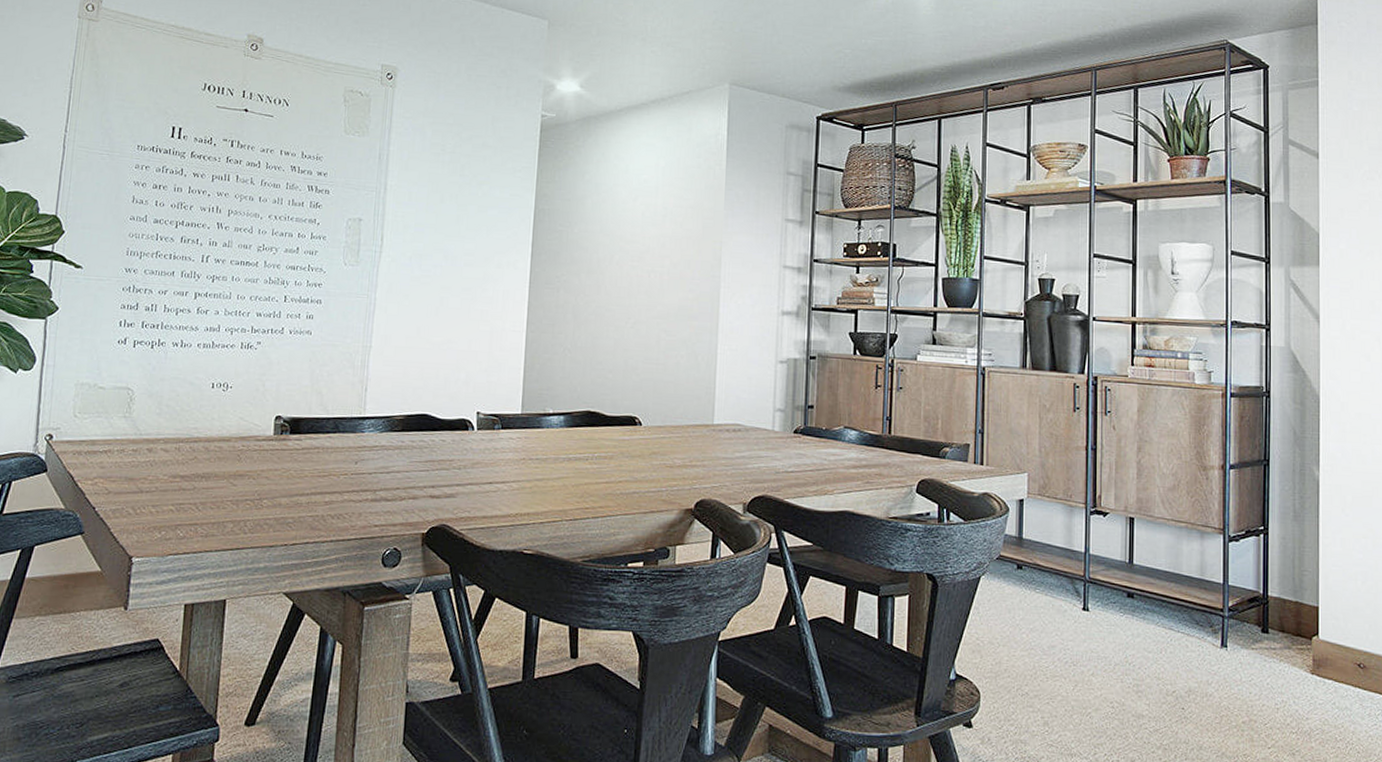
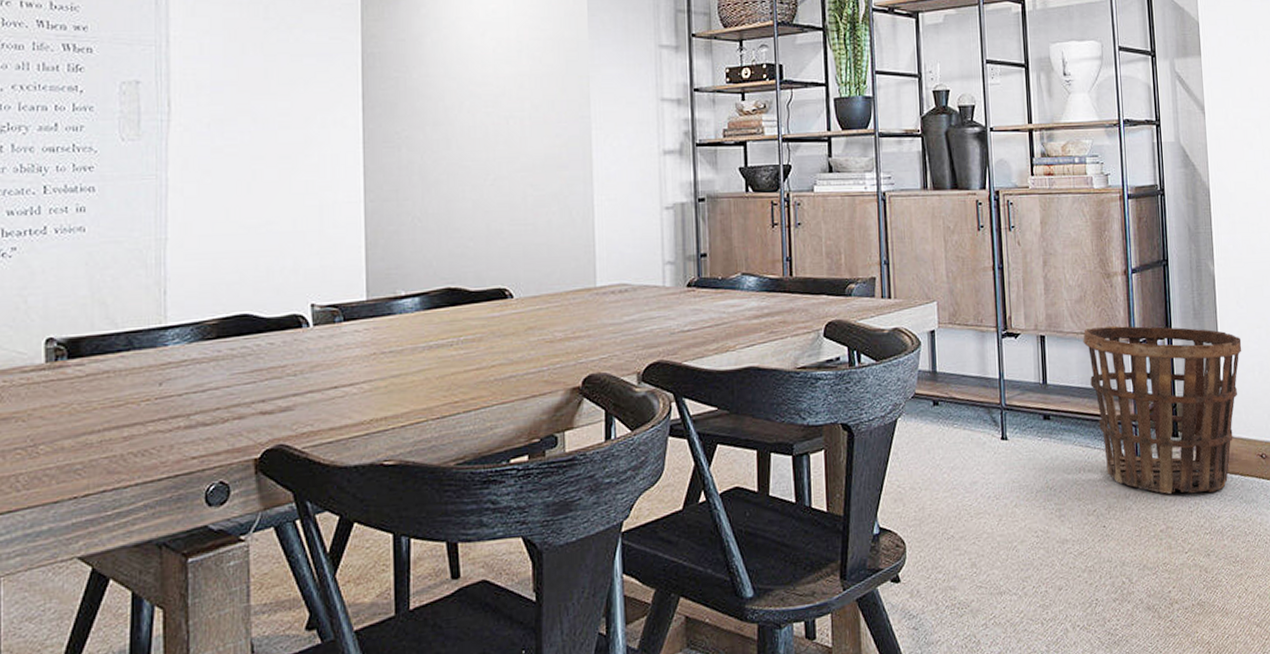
basket: none [1173,516,1345,693] -> present [1083,325,1242,494]

